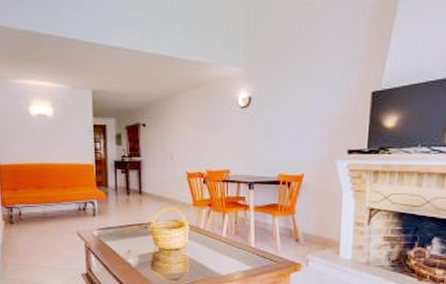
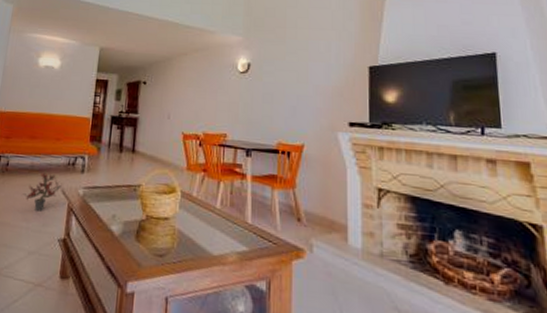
potted plant: none [40,214,78,253] -> present [22,167,63,212]

